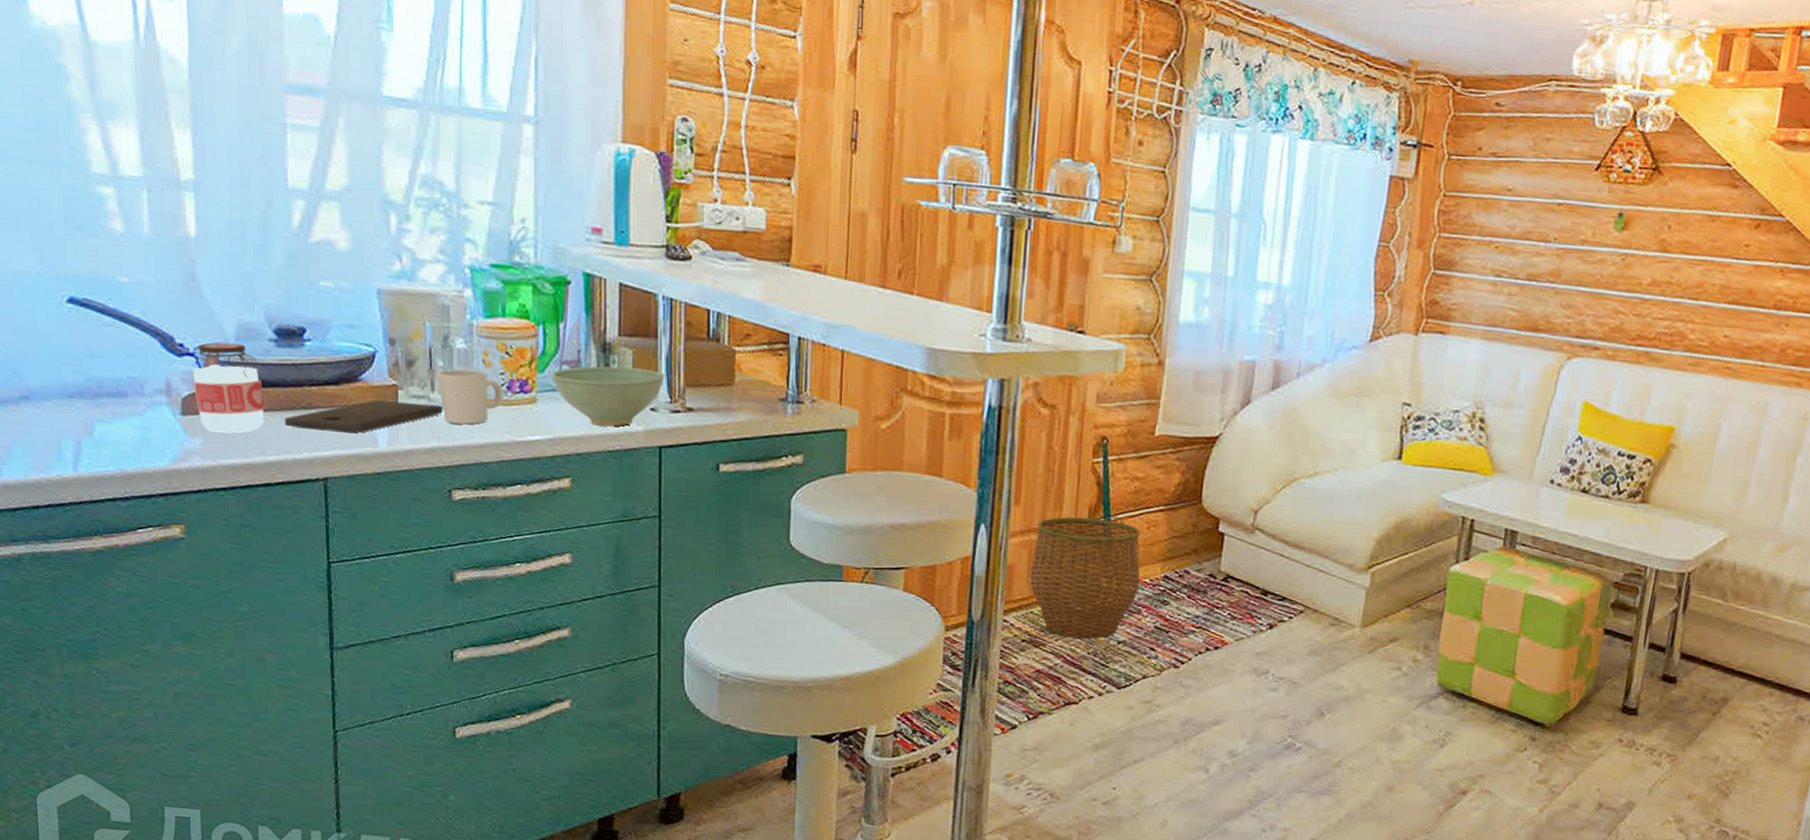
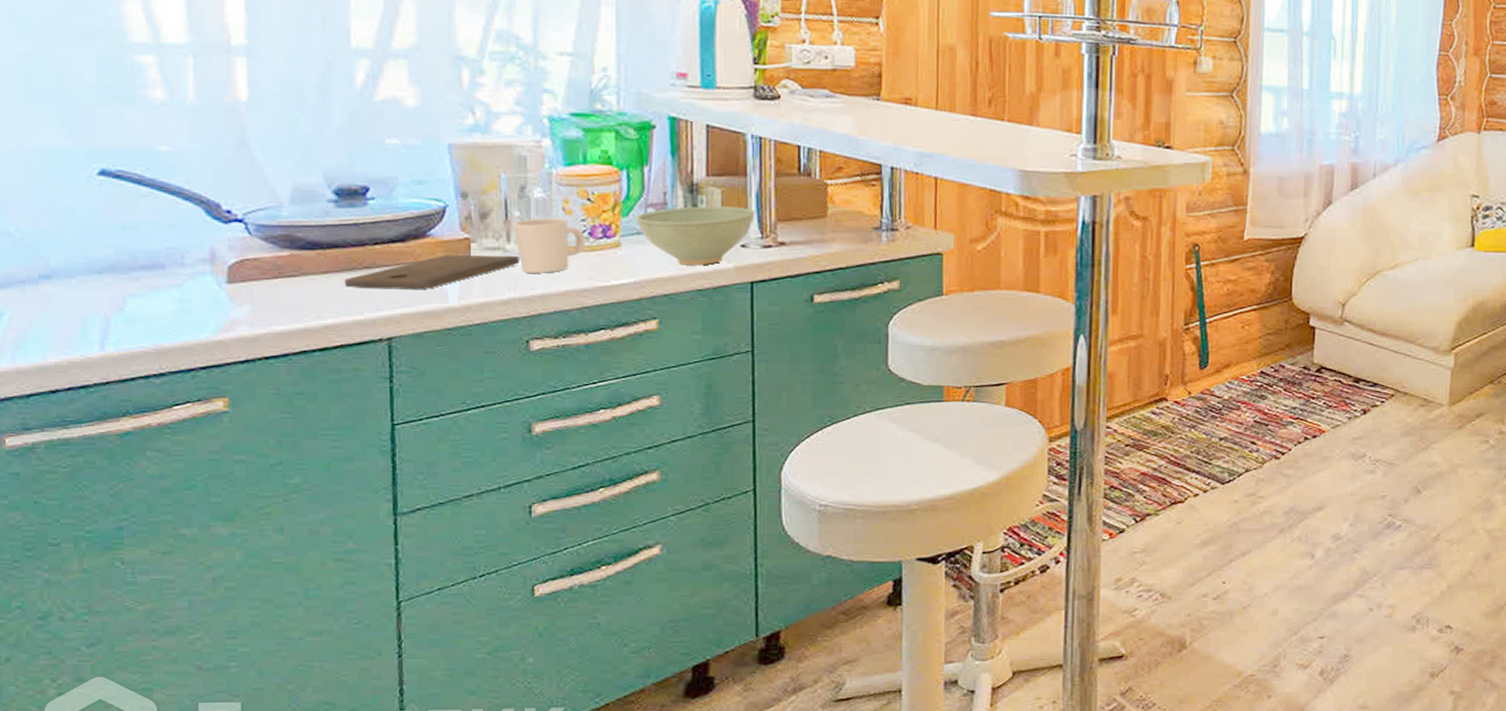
jar: present [193,343,265,433] -> none [242,206,322,299]
basket: present [1029,515,1141,639] -> none [1130,318,1238,439]

